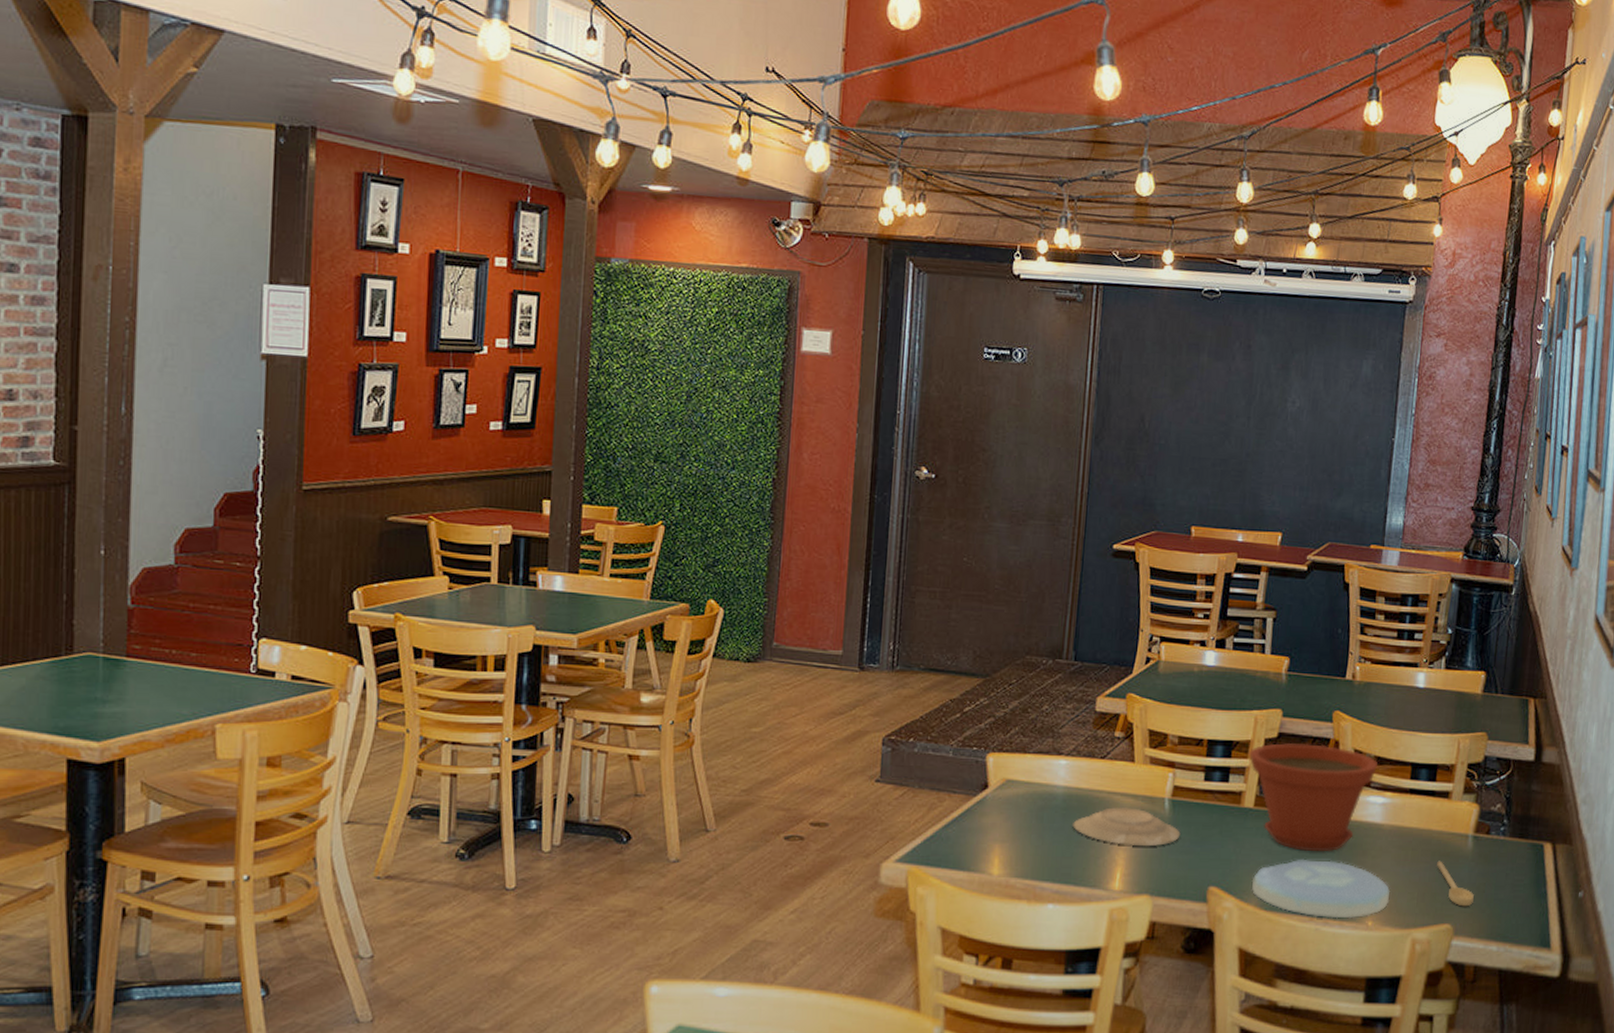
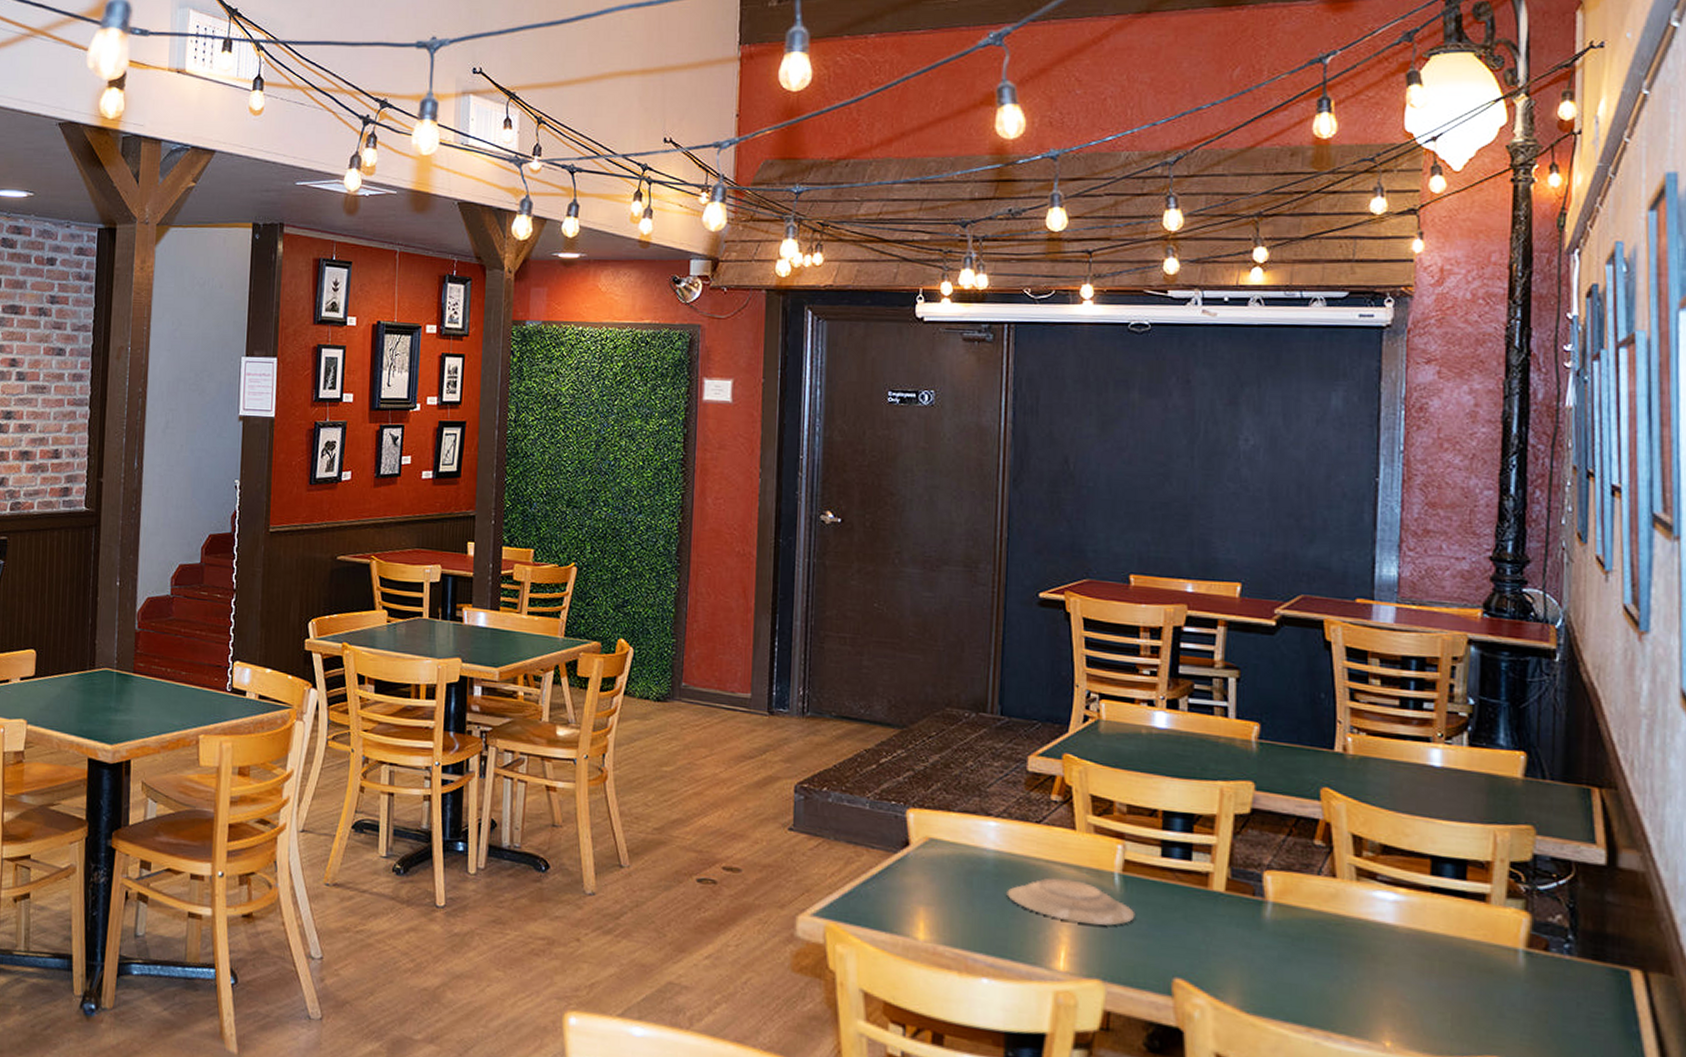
plant pot: present [1249,743,1378,851] -> none [1216,819,1384,952]
plate: present [1251,859,1391,919] -> none [1227,957,1414,1035]
spoon: present [1437,860,1474,907] -> none [1476,977,1532,1039]

